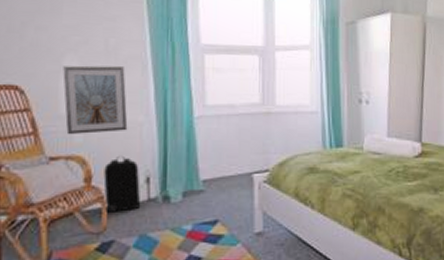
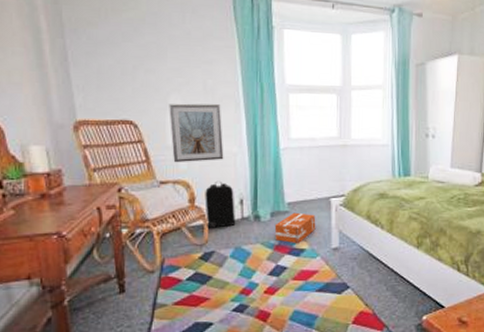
cardboard box: none [187,191,236,229] -> present [274,212,316,244]

